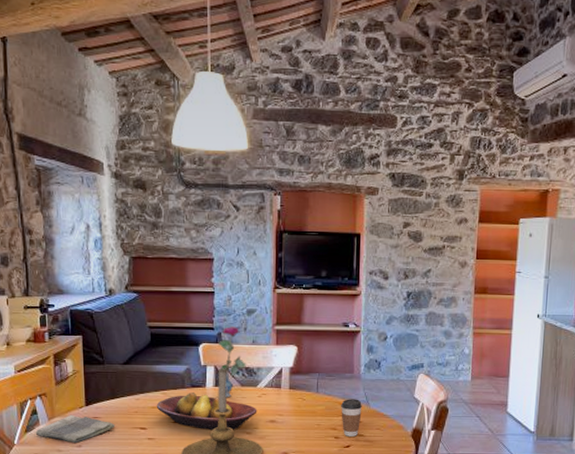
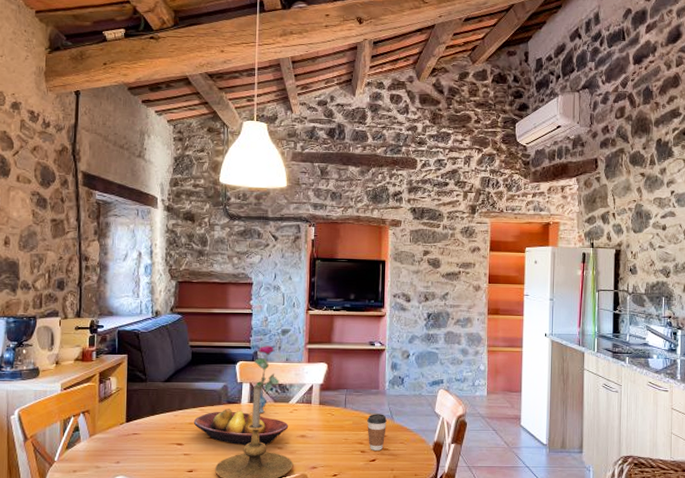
dish towel: present [35,414,116,443] -> none [76,431,154,459]

